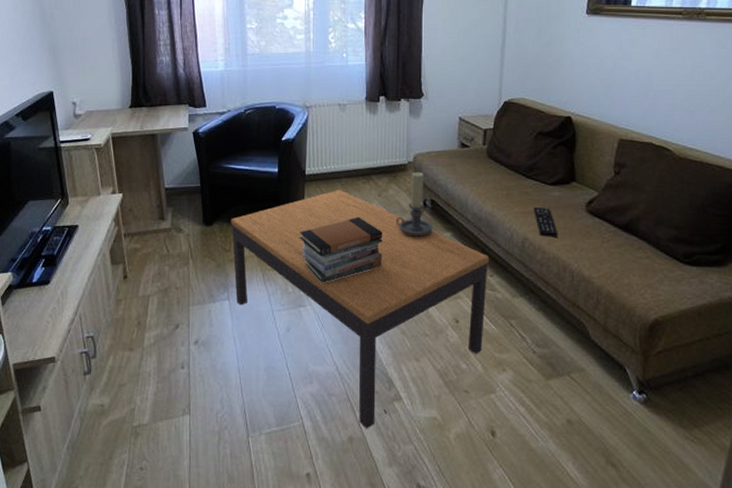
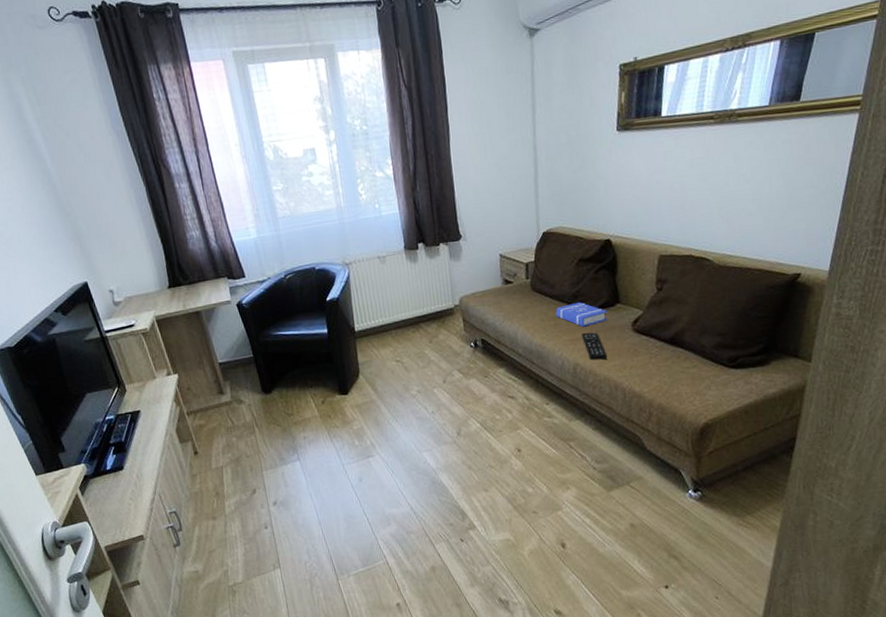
coffee table: present [231,190,489,429] -> none [288,342,546,558]
book stack: present [300,216,383,283] -> none [358,365,442,433]
candle holder: present [395,171,433,237] -> none [449,313,487,377]
book: none [510,174,562,201] -> present [556,301,608,327]

